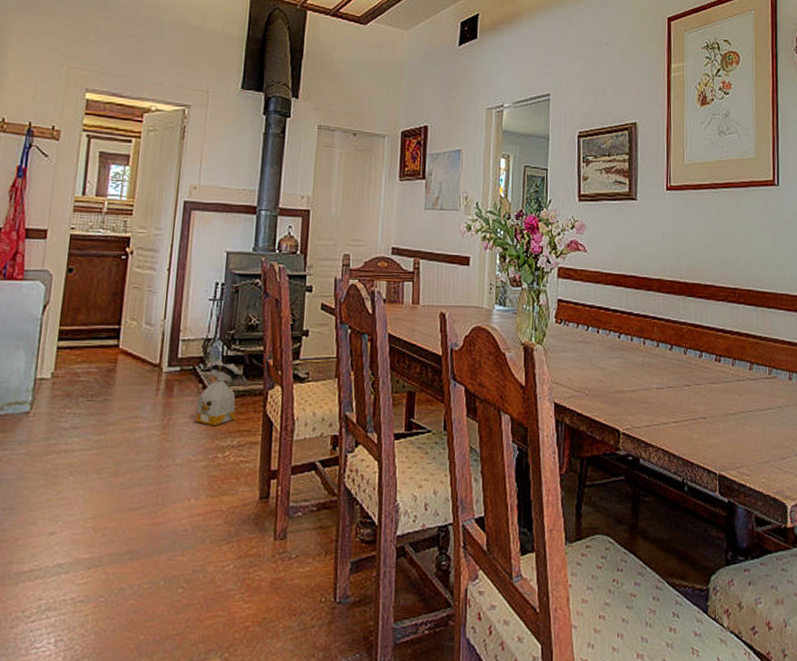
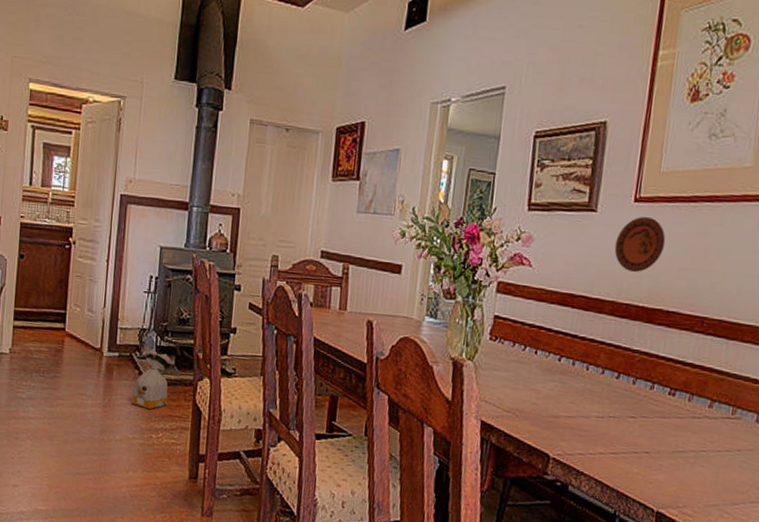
decorative plate: none [655,203,695,252] -> present [614,217,666,272]

